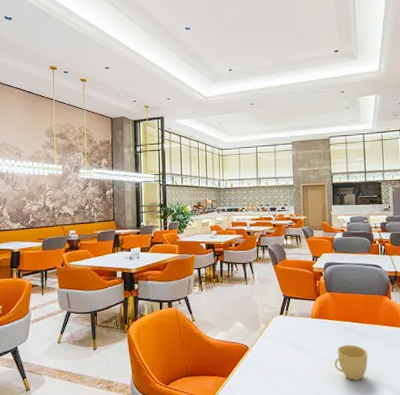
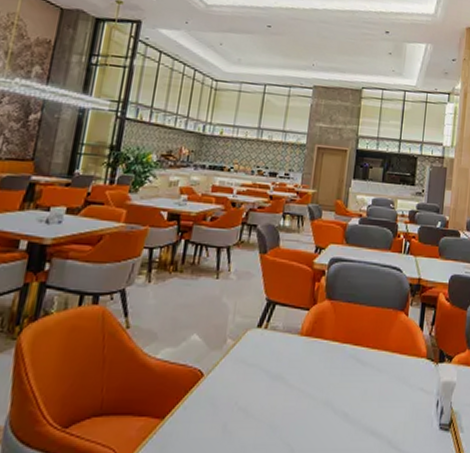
cup: present [334,345,368,380] -> none [320,378,368,430]

